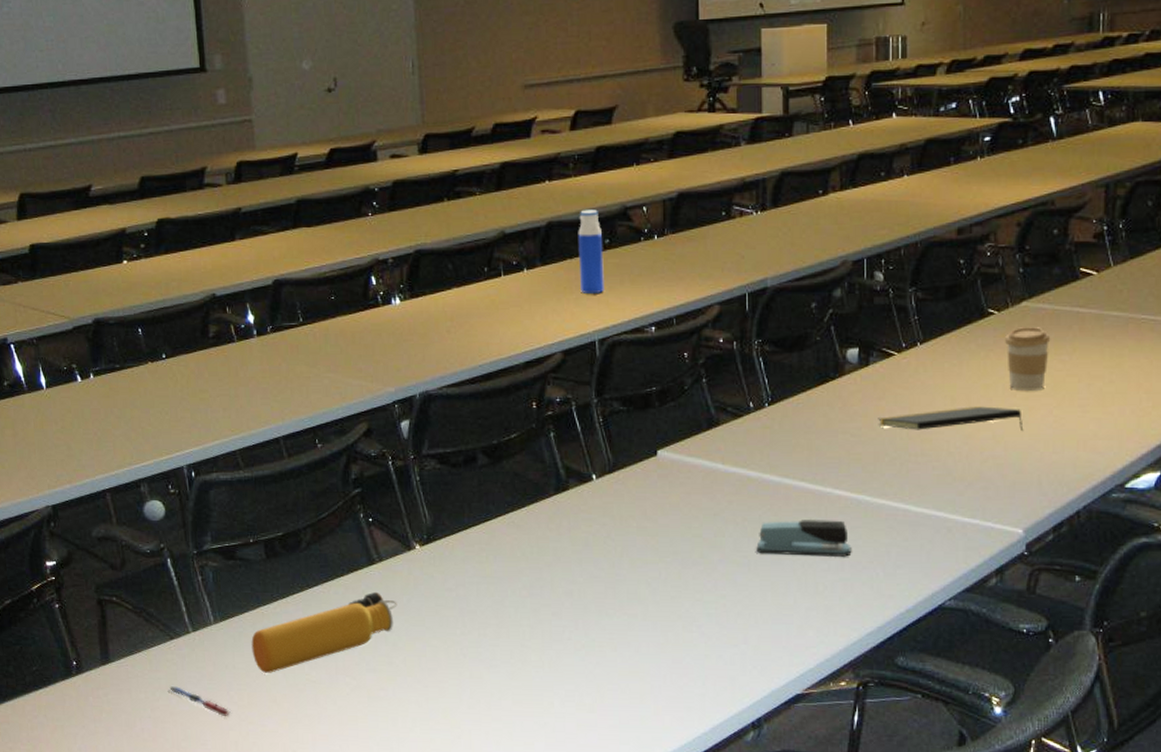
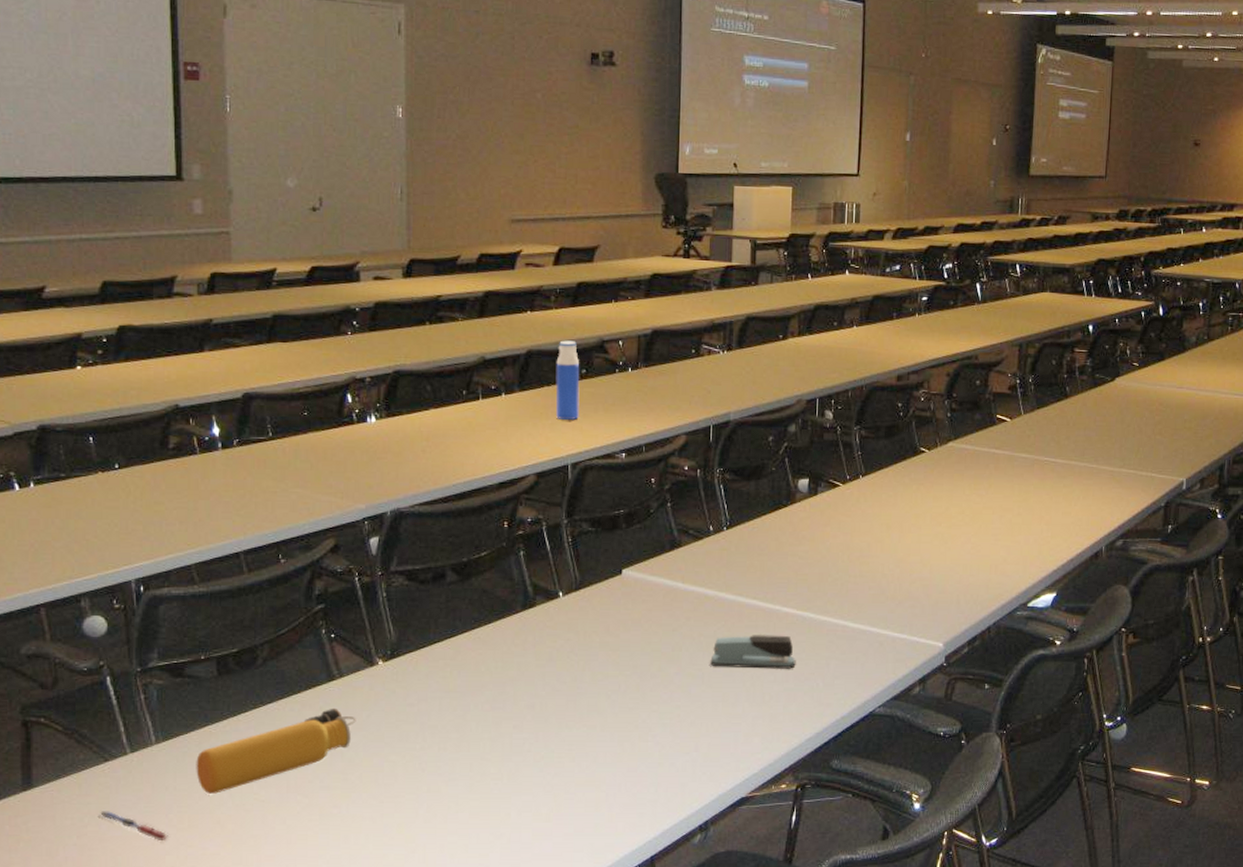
notepad: present [878,406,1024,432] -> none [823,533,947,557]
coffee cup: present [1005,327,1051,391] -> none [934,465,971,520]

